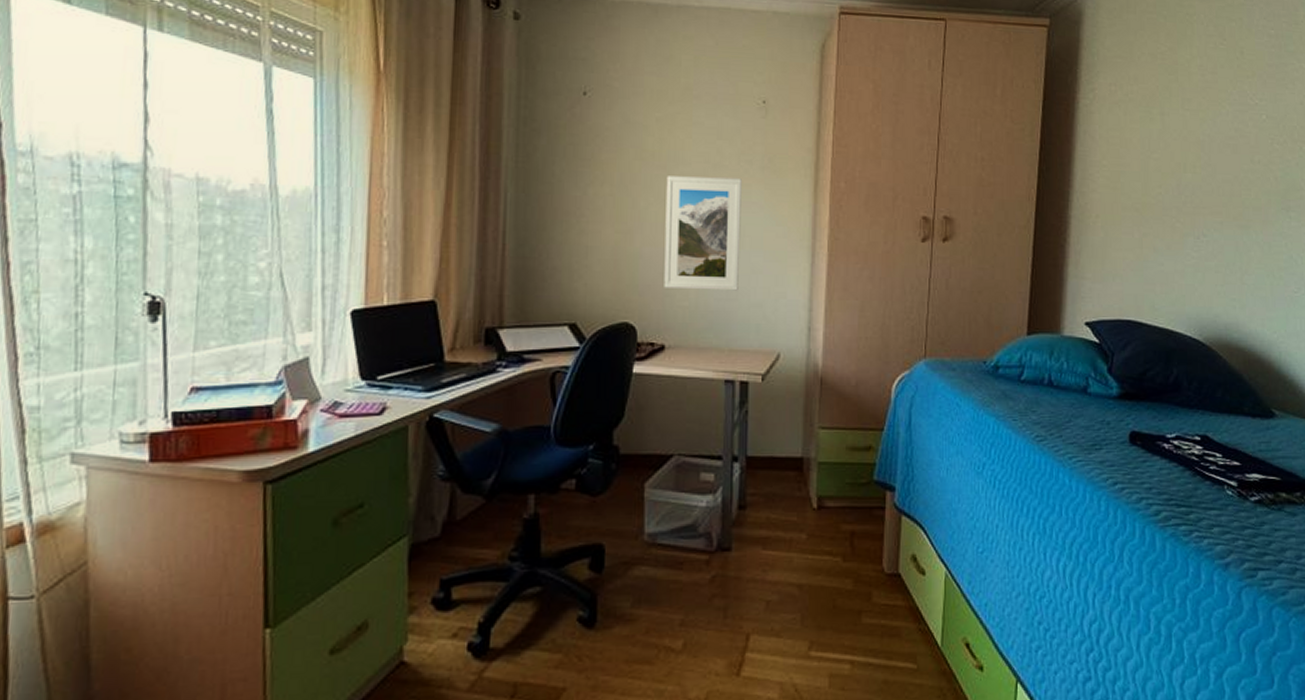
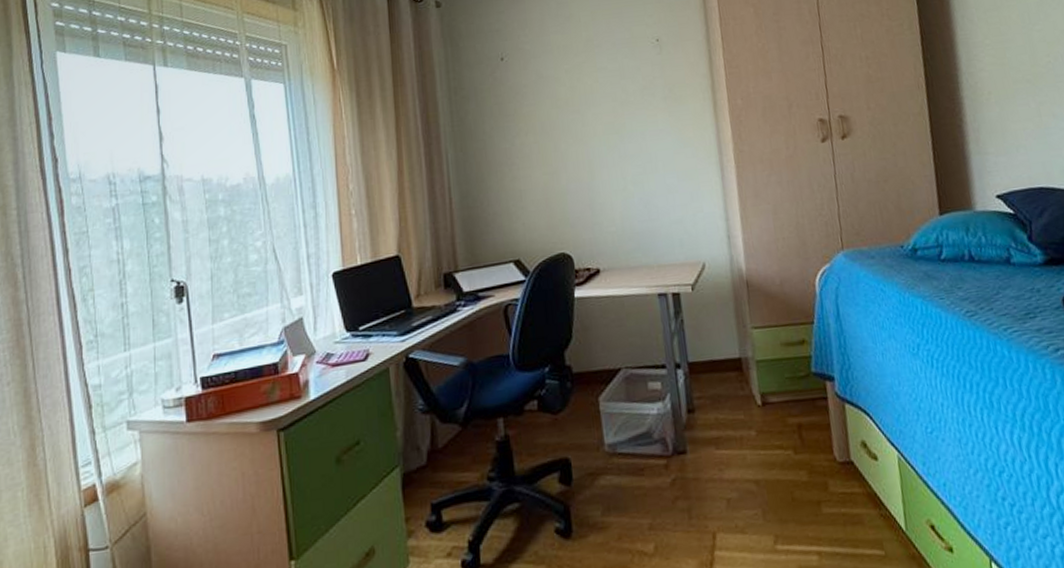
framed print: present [664,176,742,291] -> none [581,111,659,218]

